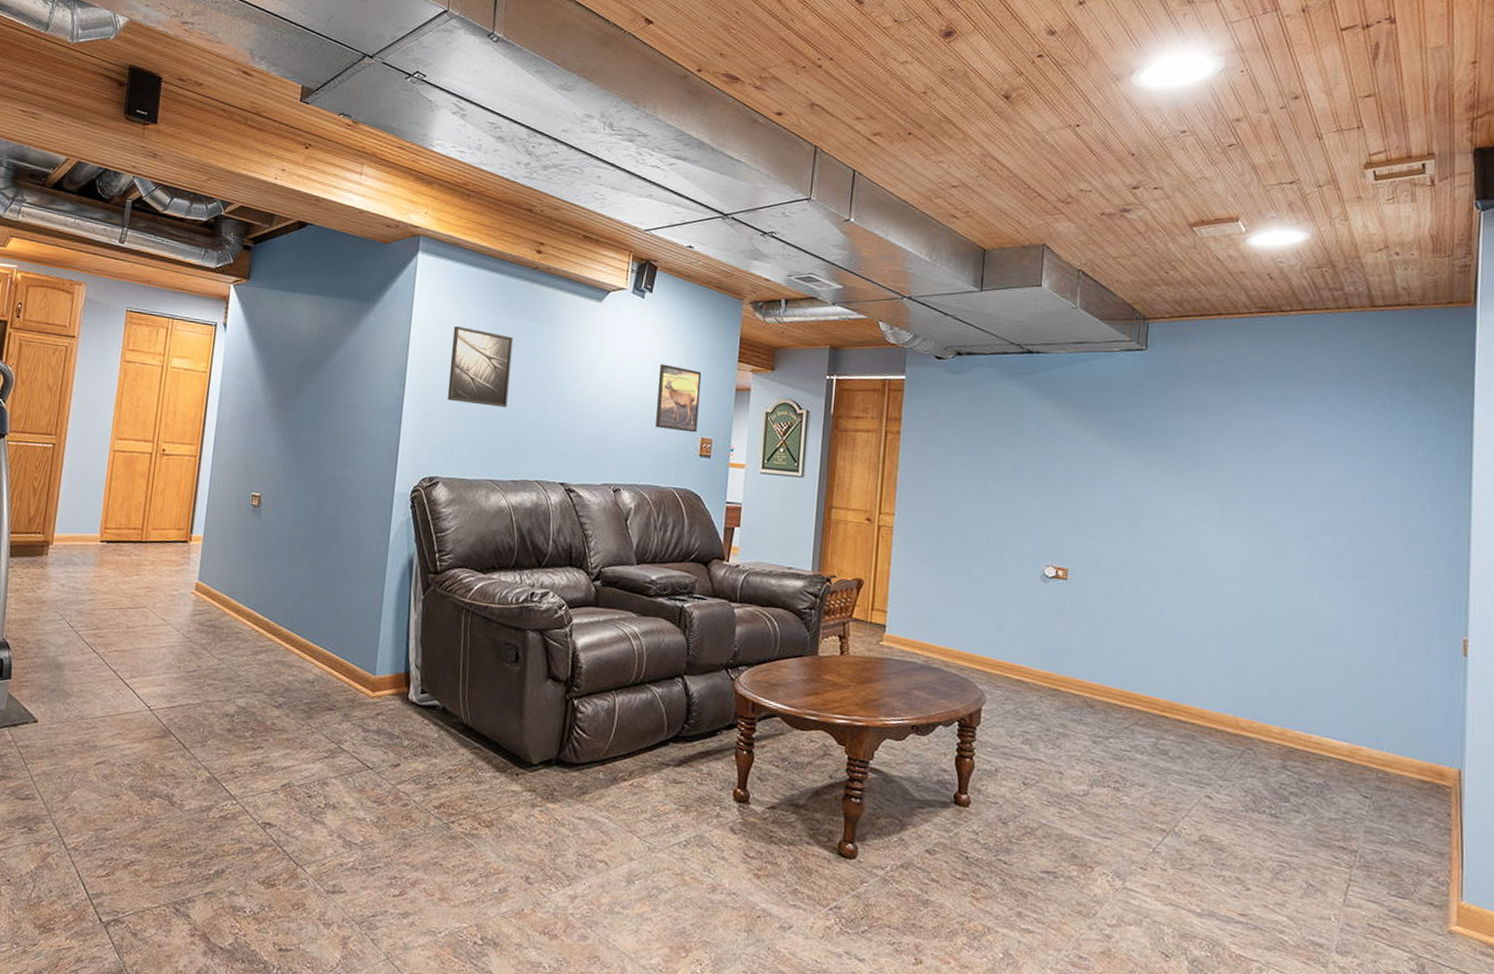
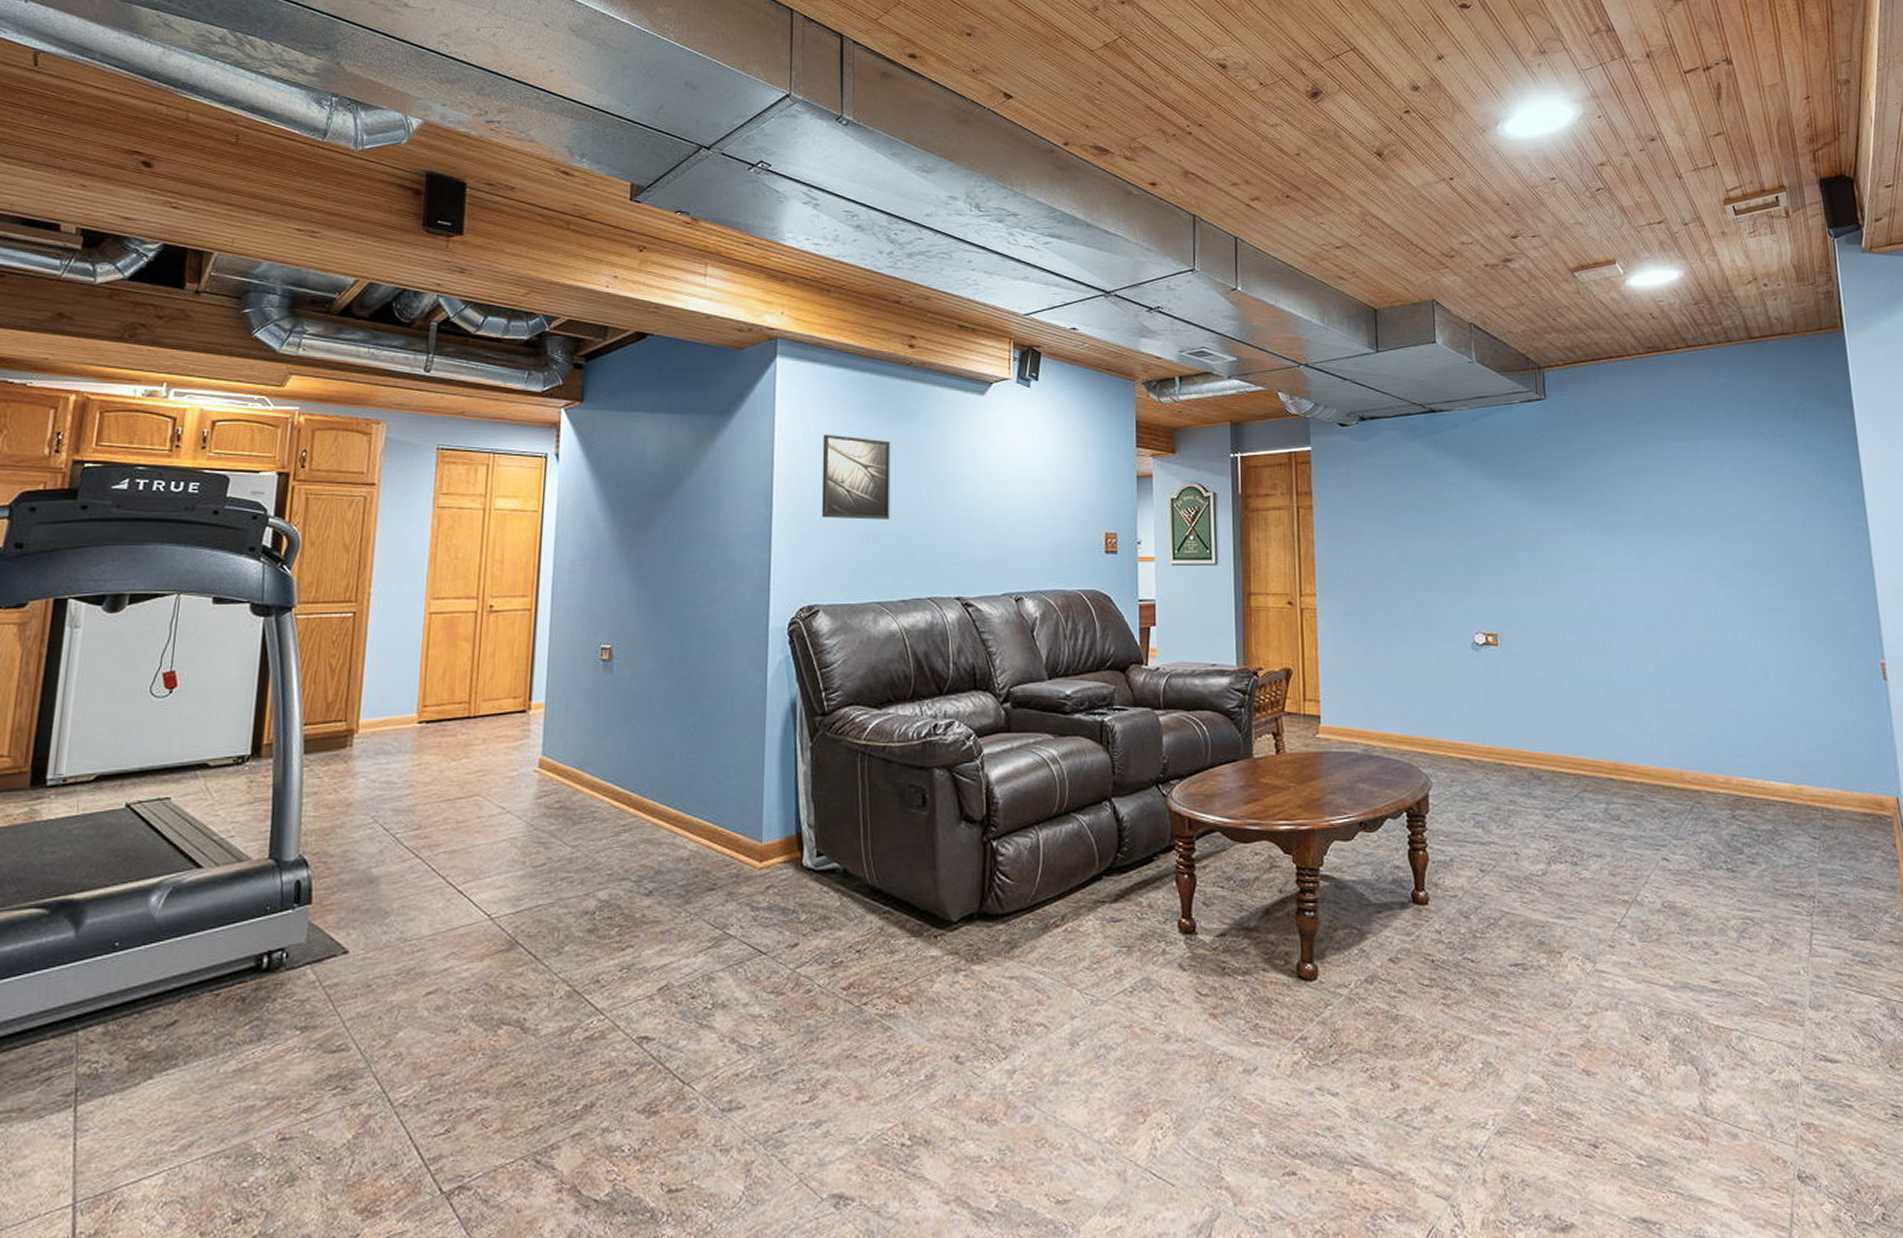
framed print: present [655,364,702,433] -> none [1053,456,1100,528]

